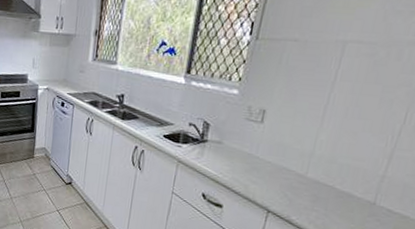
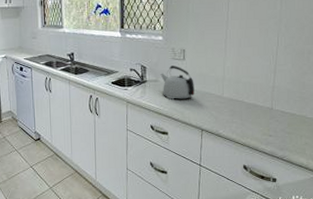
kettle: none [225,127,270,170] -> present [160,65,195,100]

